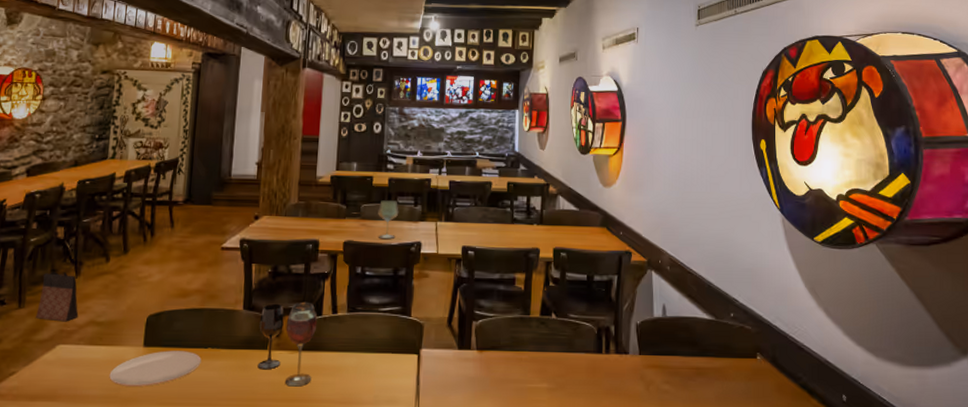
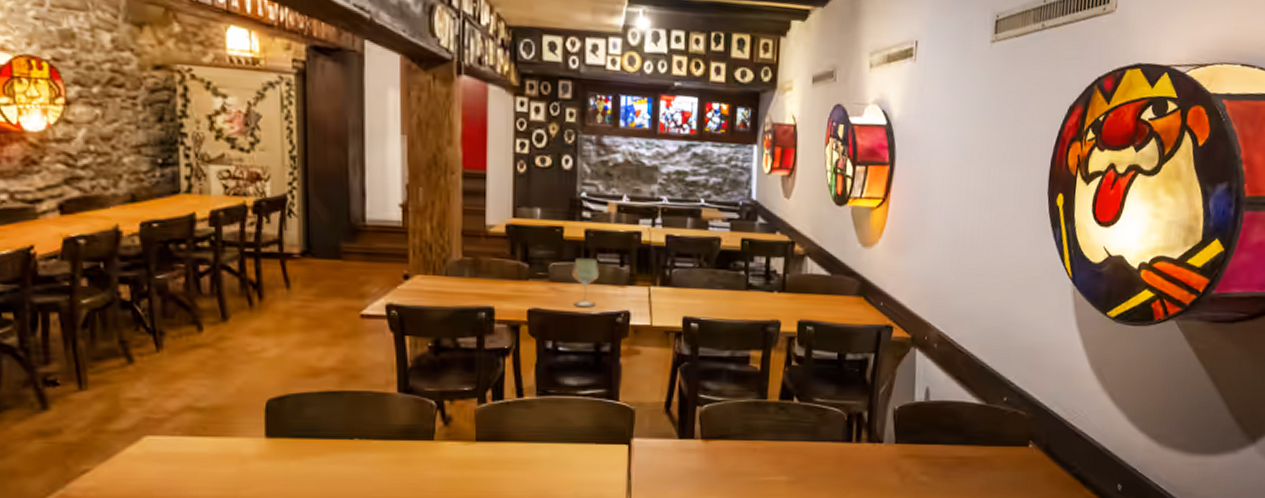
bag: present [36,272,79,322] -> none [106,344,169,408]
plate: present [109,350,201,387] -> none [222,442,347,485]
wine glass: present [257,303,284,370] -> none [421,385,453,464]
wineglass: present [286,301,318,387] -> none [456,383,498,483]

